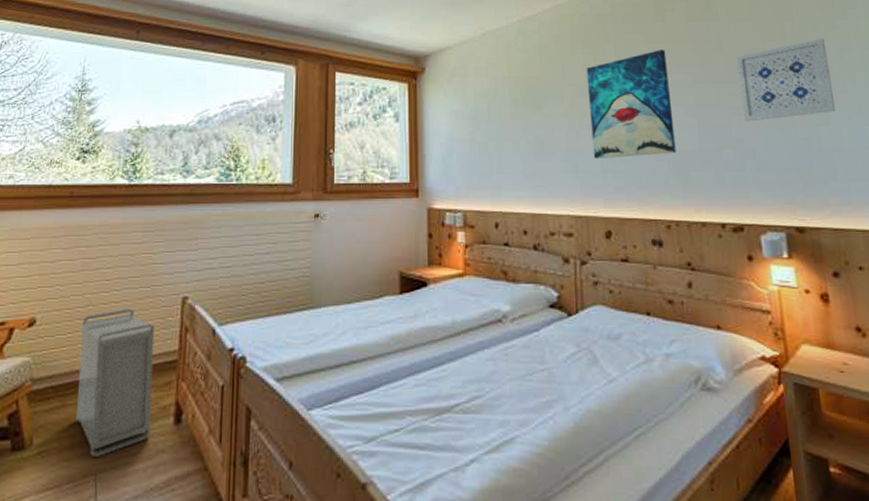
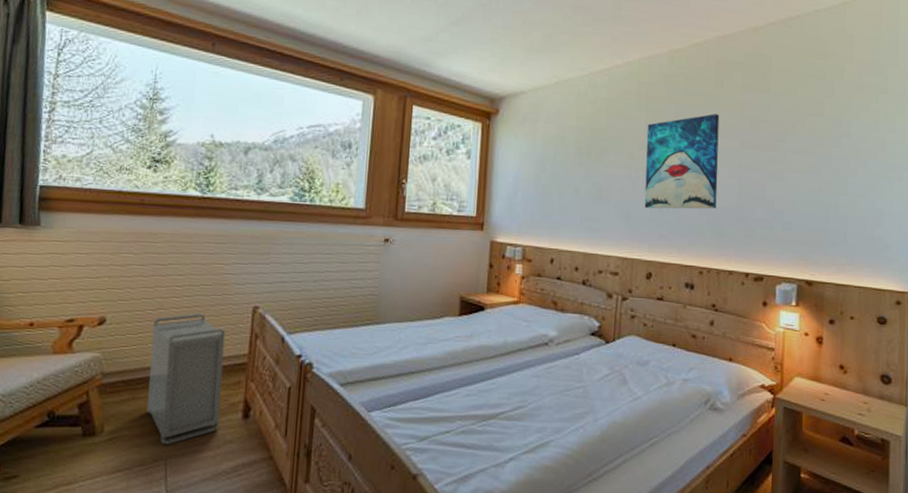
wall art: present [737,38,836,122] -> none [777,117,857,187]

